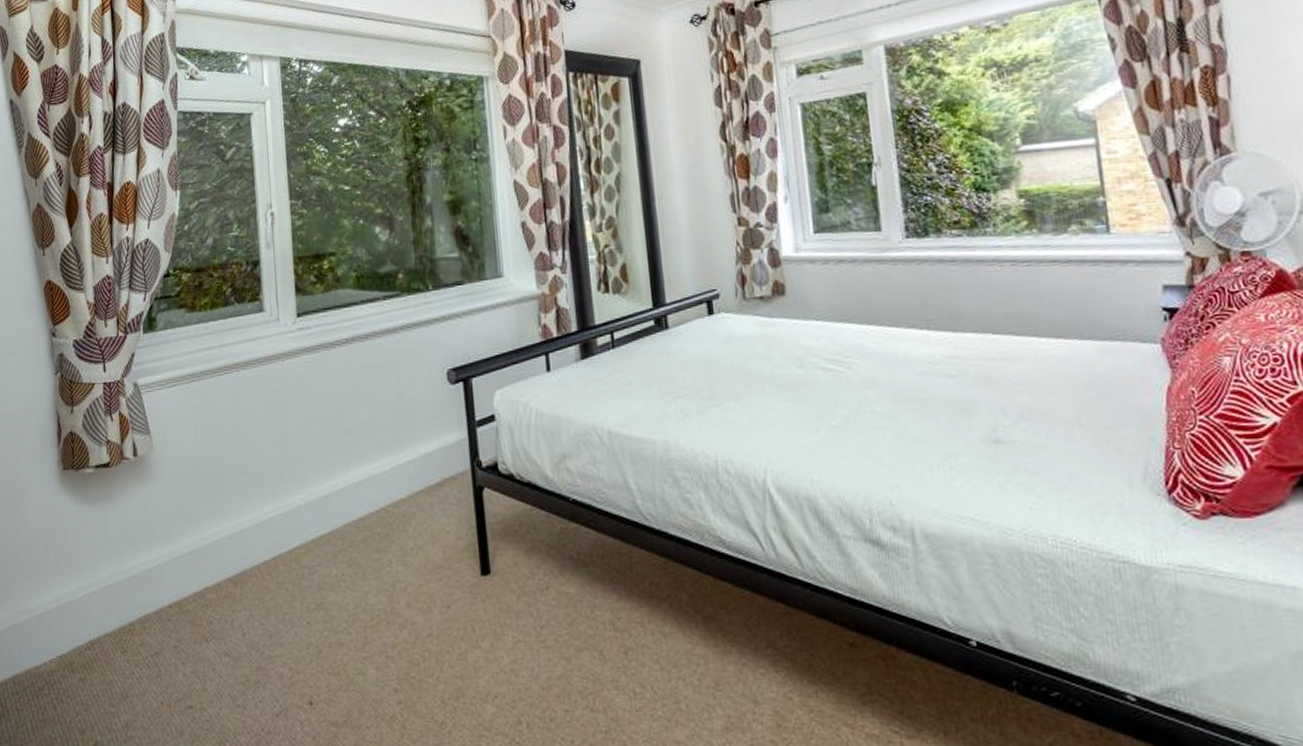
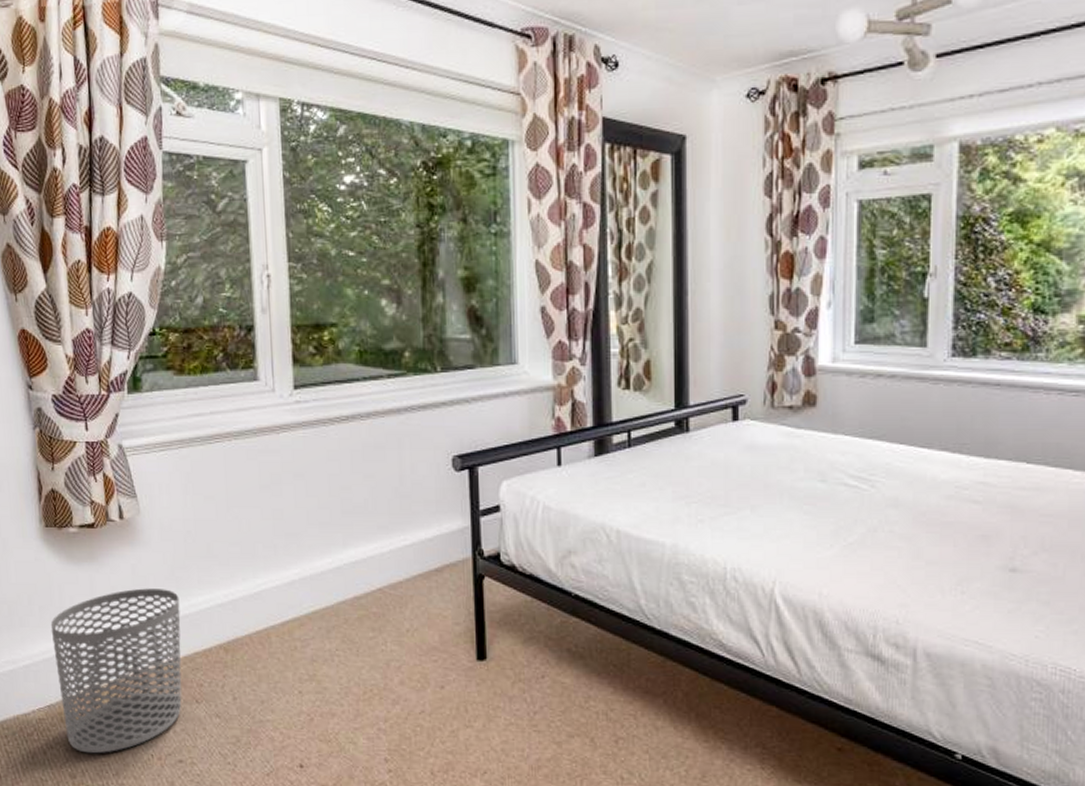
waste bin: none [65,524,192,705] -> present [50,588,182,754]

